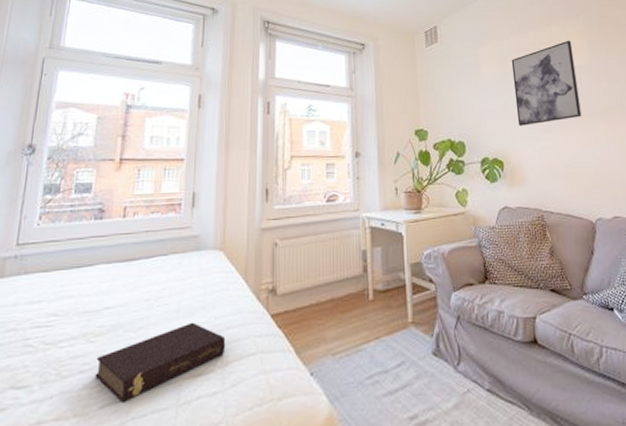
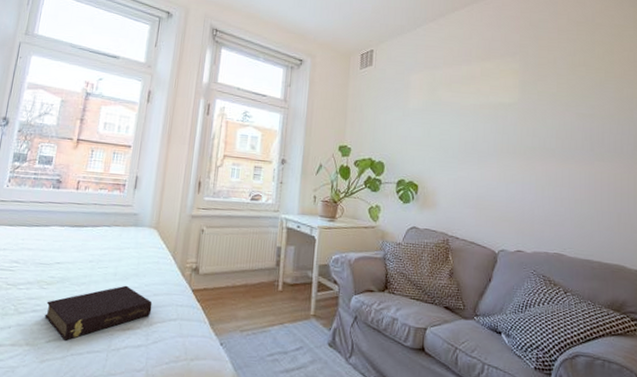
wall art: present [511,40,582,126] -> none [438,77,504,155]

